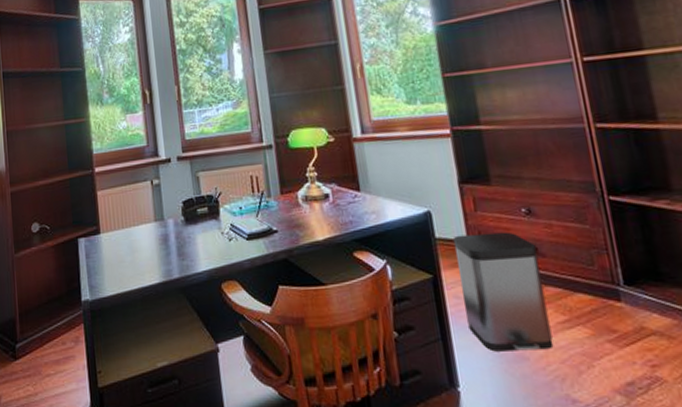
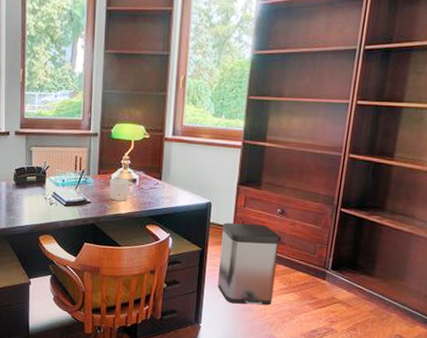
mug: none [295,195,331,226] -> present [109,178,136,201]

